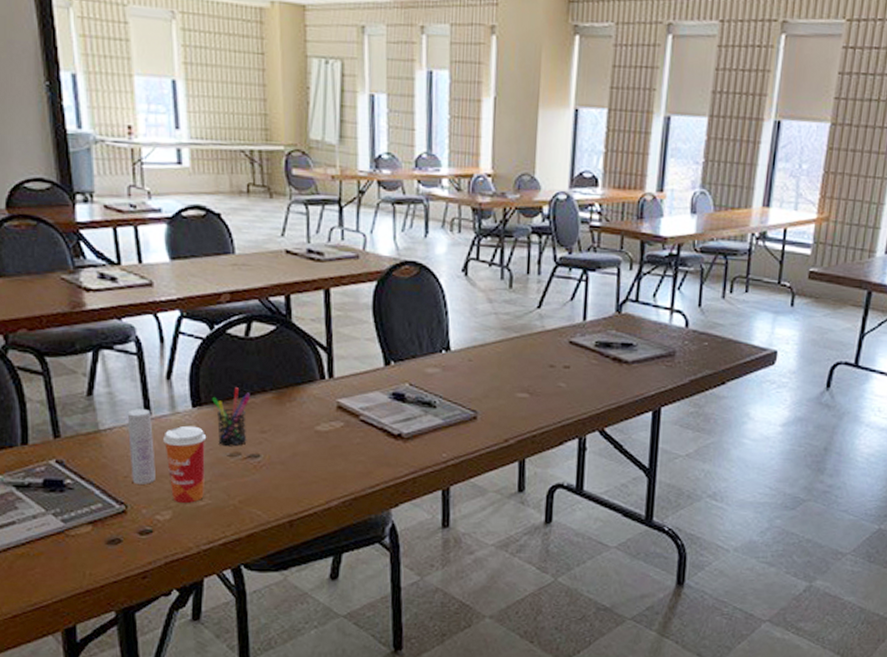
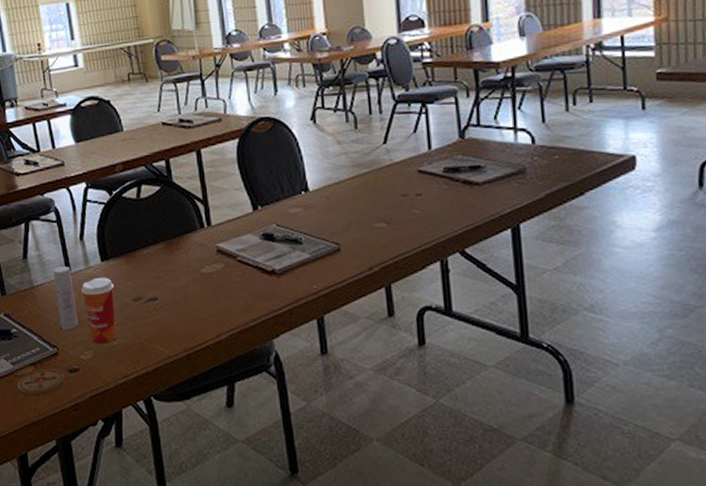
coaster: none [68,529,132,560] -> present [17,369,65,396]
pen holder: present [212,387,250,447] -> none [116,242,146,293]

